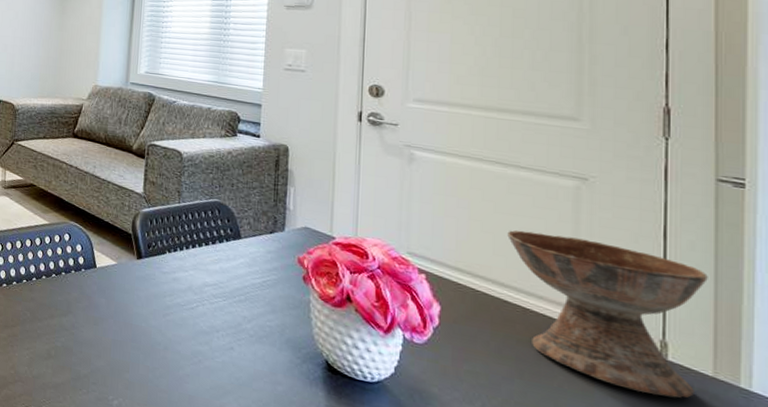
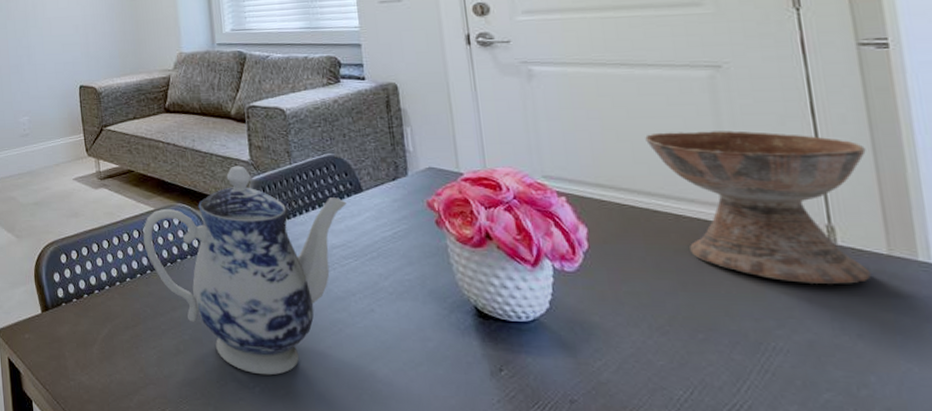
teapot: none [34,196,225,392] -> present [143,165,347,376]

